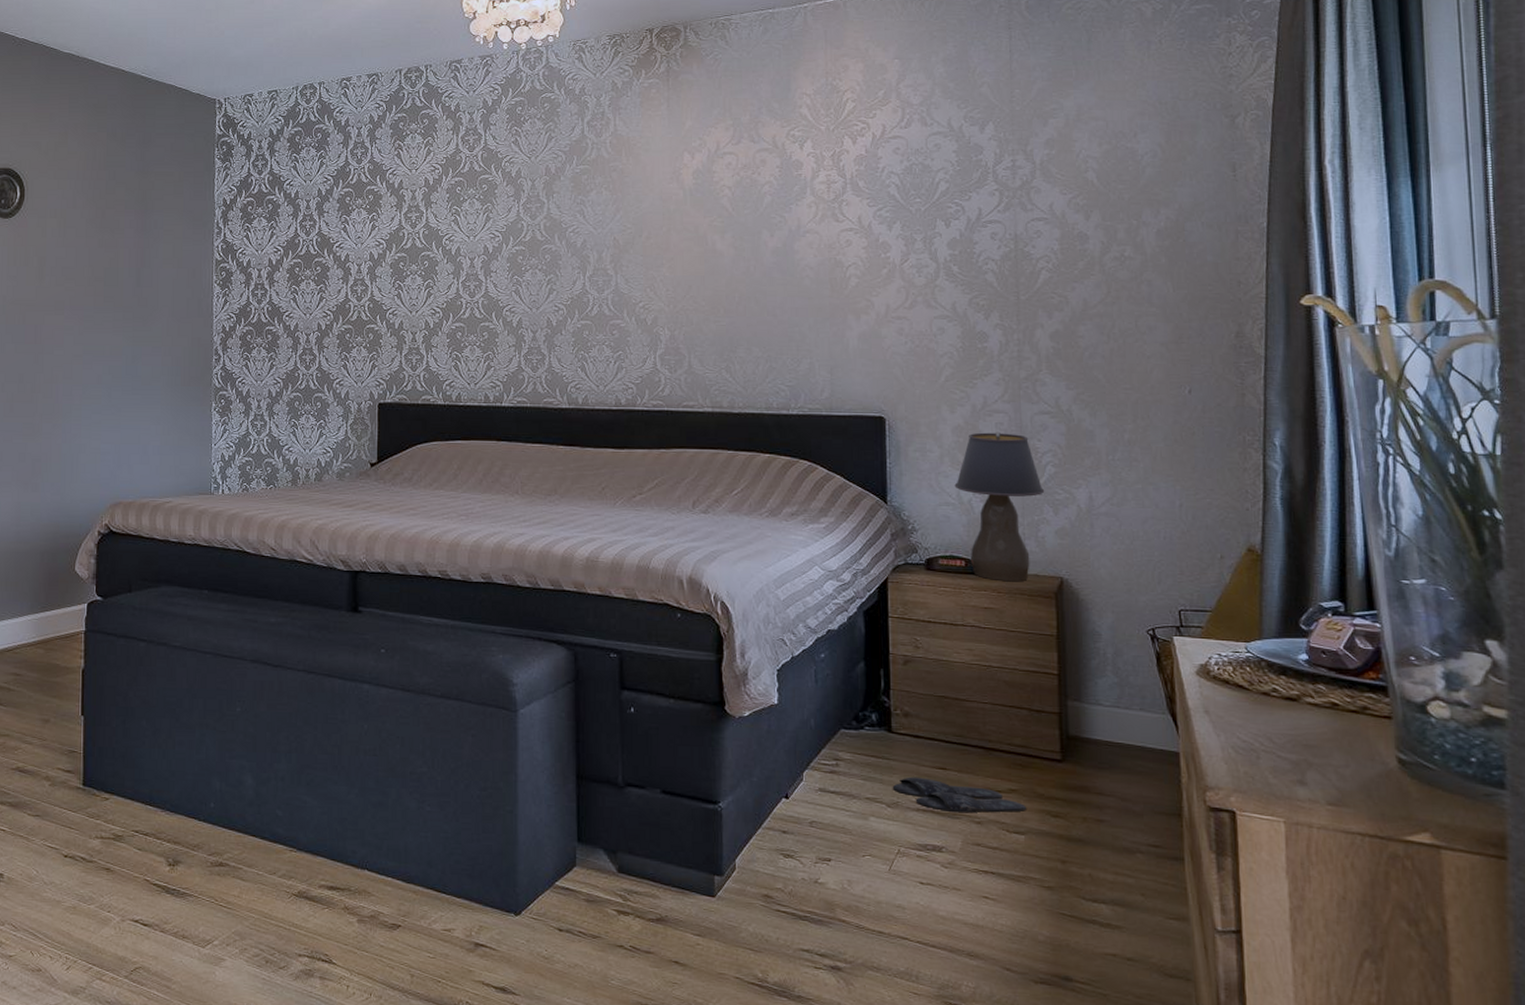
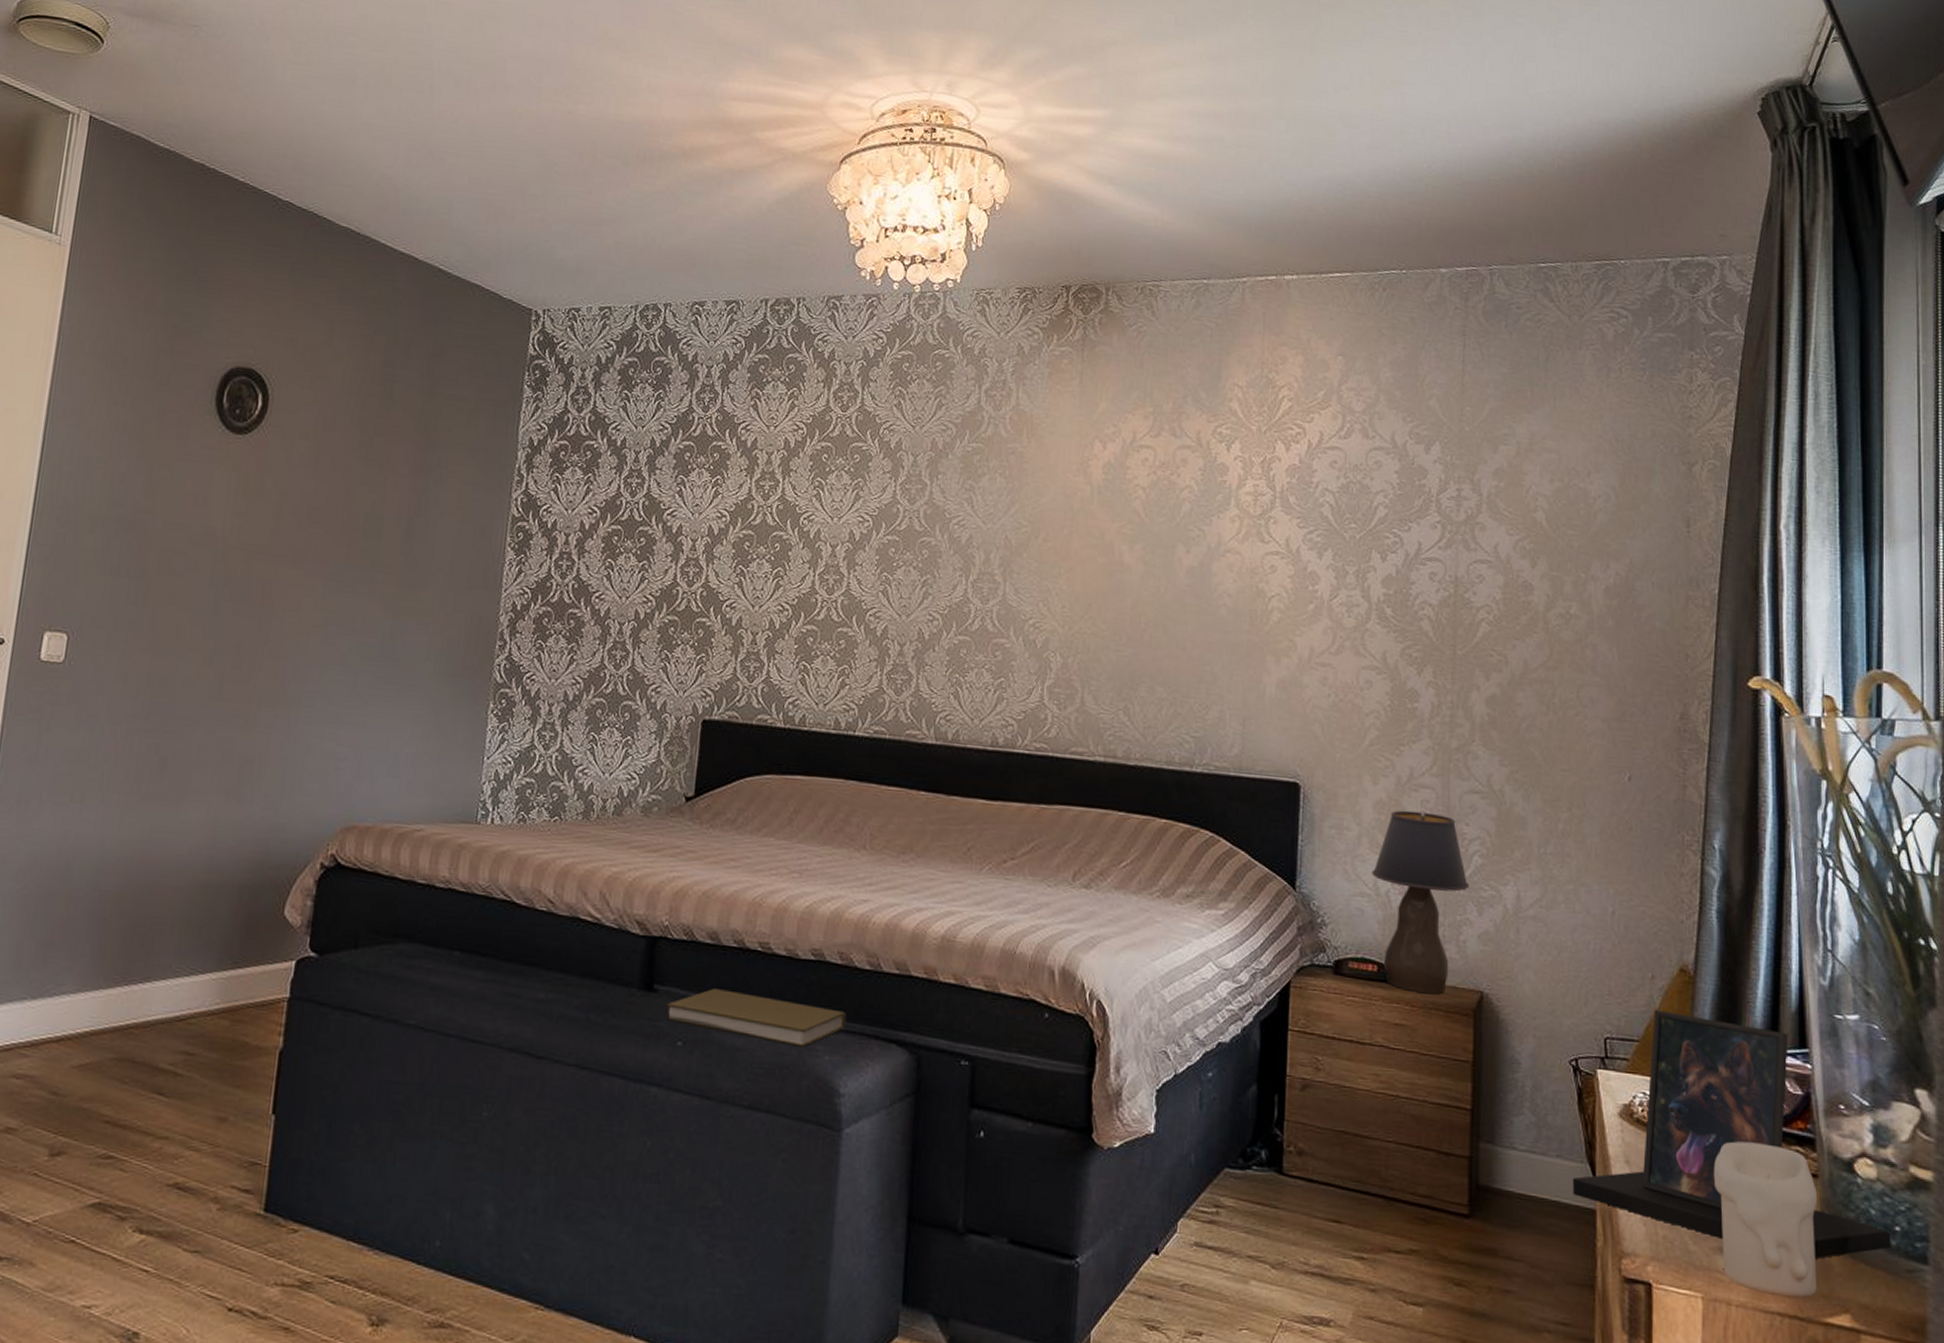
book: none [370,608,514,650] -> present [666,988,847,1048]
slippers: present [892,777,1026,813] -> none [1278,1230,1427,1278]
photo frame: none [1155,584,1468,787] -> present [1572,1009,1891,1259]
candle: none [1289,691,1396,821] -> present [1713,1141,1817,1299]

